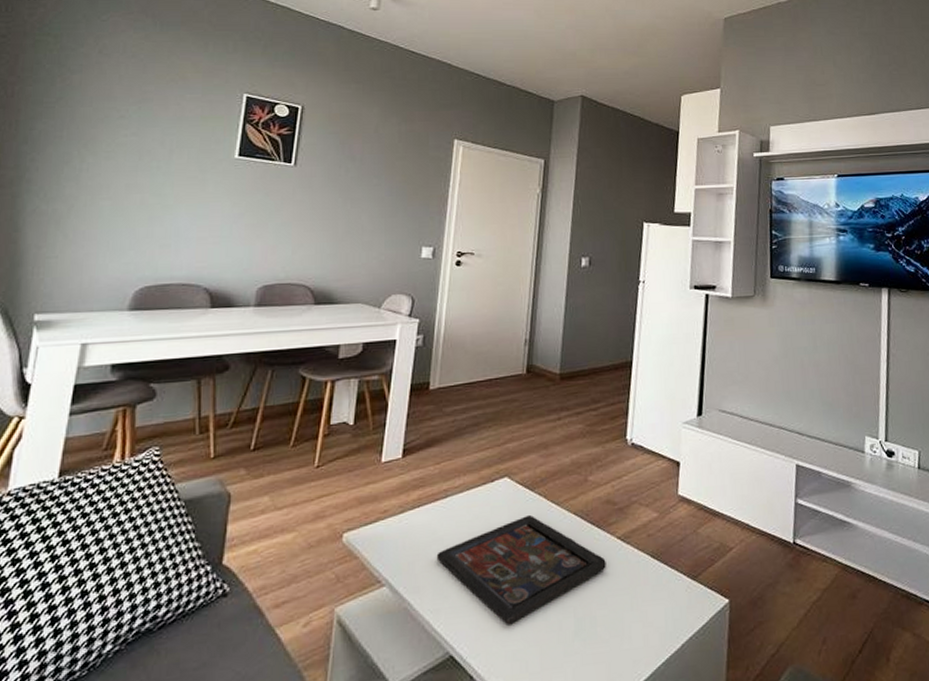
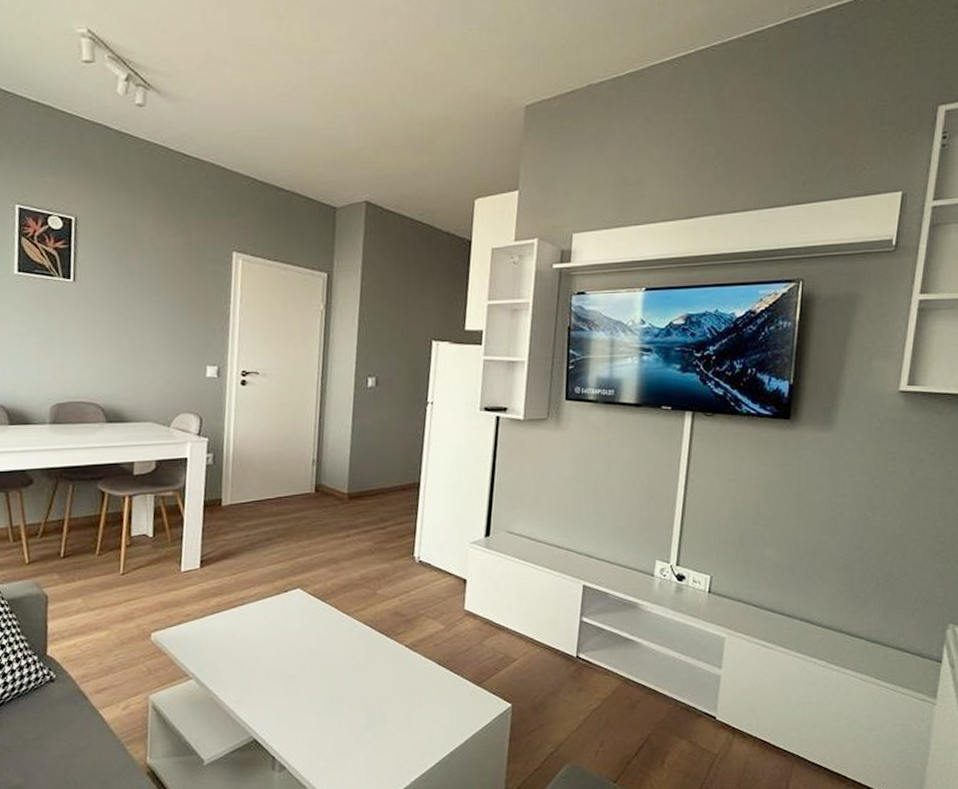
decorative tray: present [436,514,606,625] -> none [237,622,395,717]

